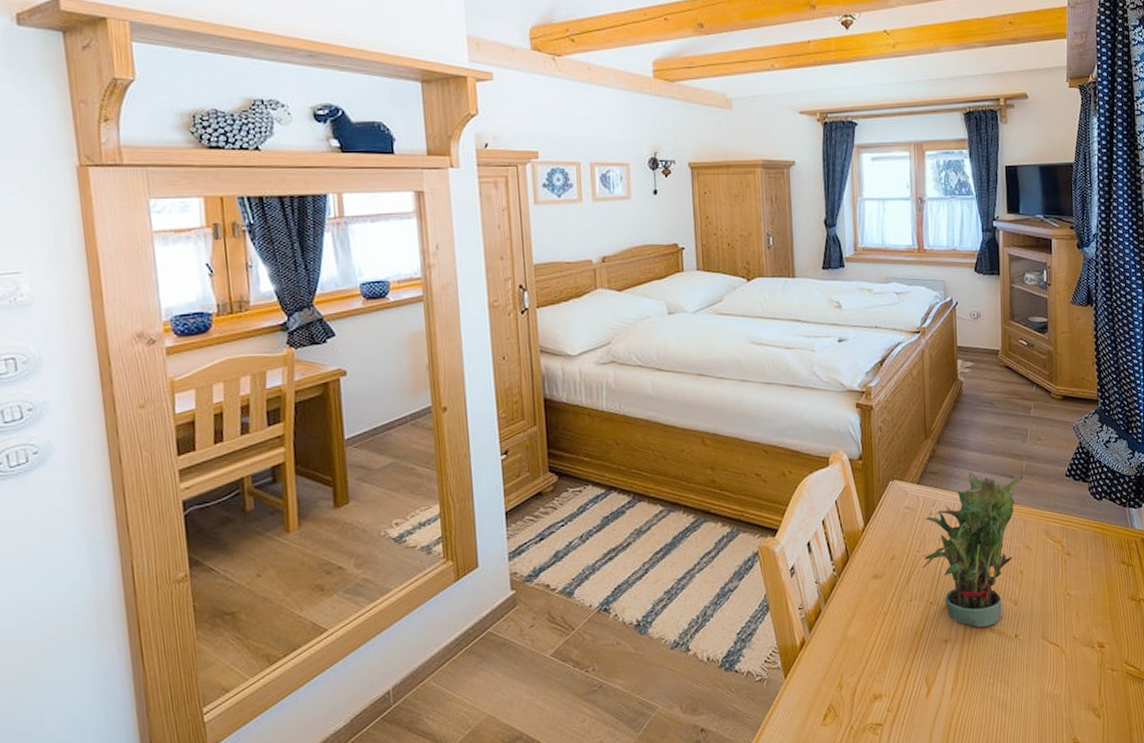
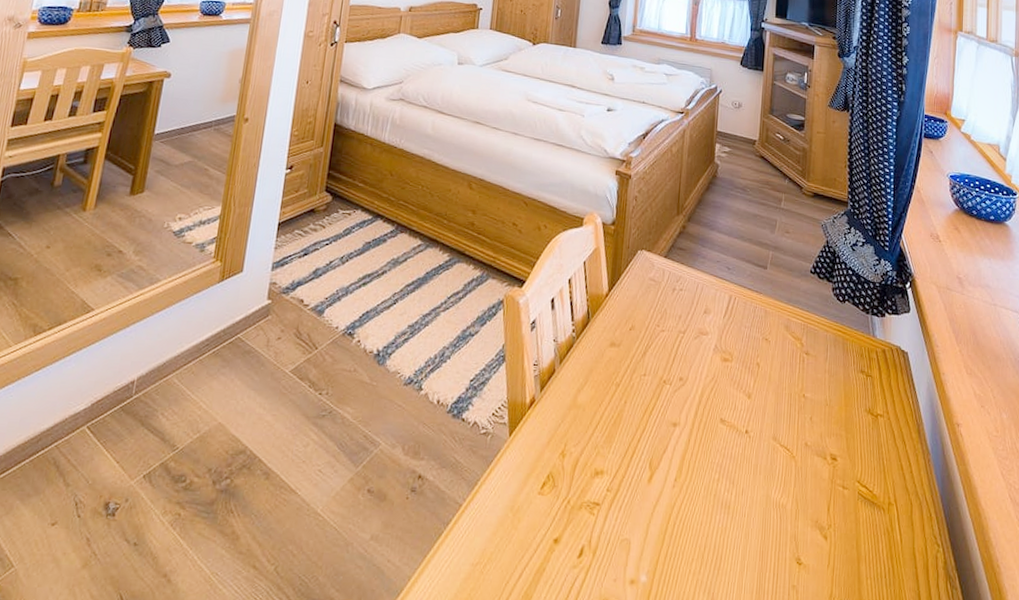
potted plant: present [922,470,1024,627] -> none [660,253,770,417]

